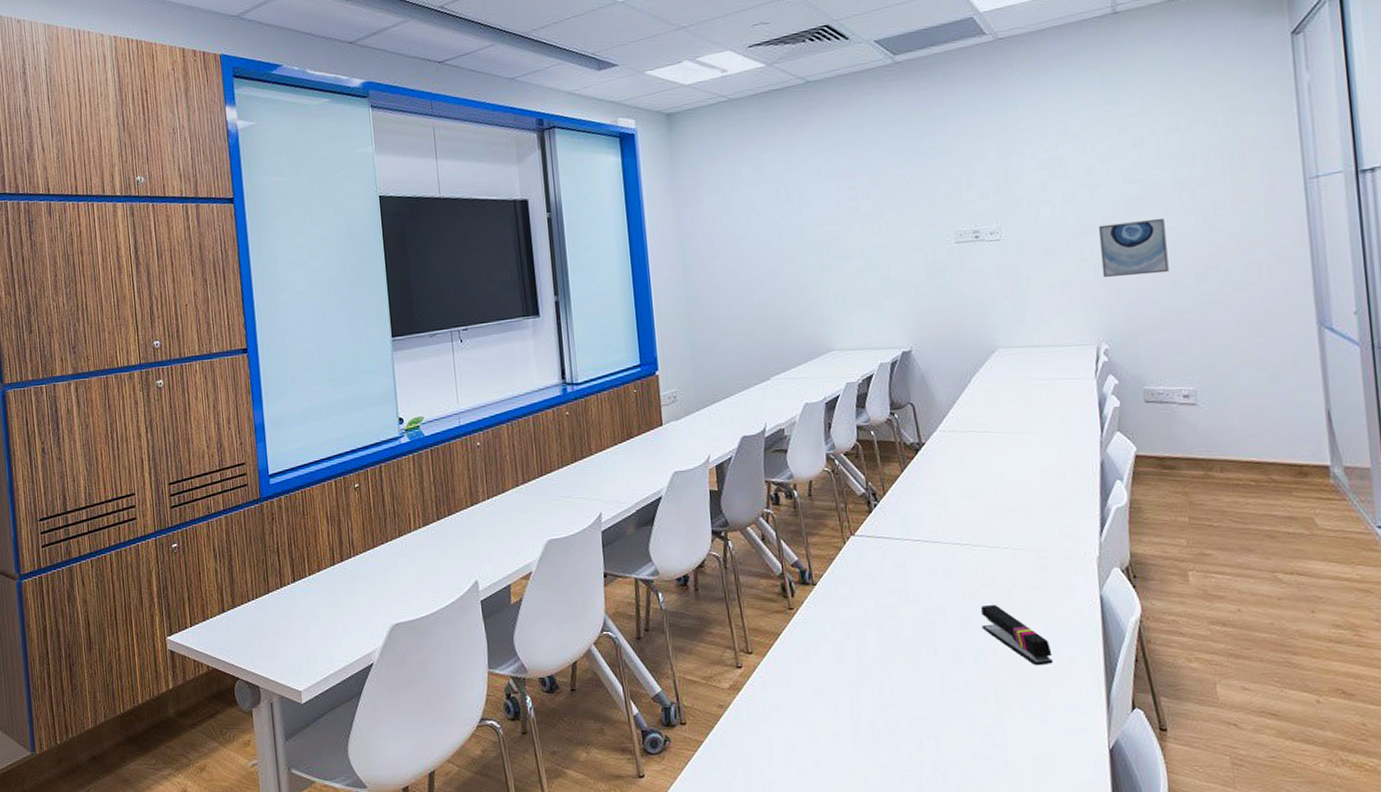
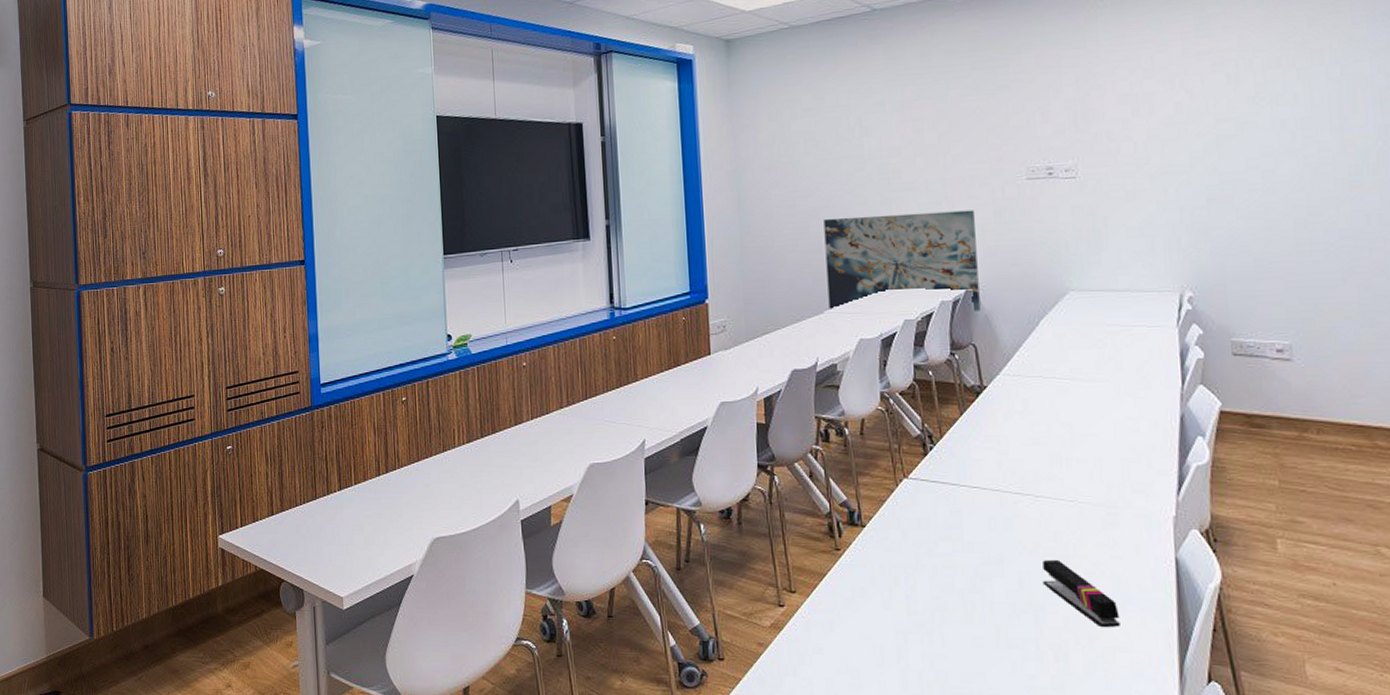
wall art: none [767,274,917,376] -> present [823,210,981,311]
wall art: present [1098,219,1169,277] -> none [1185,160,1264,220]

